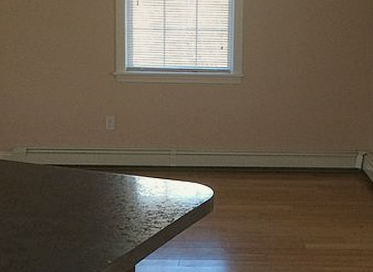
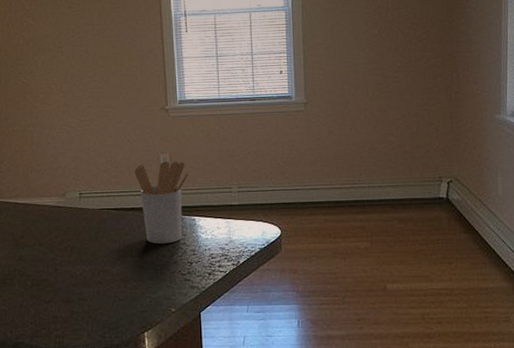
utensil holder: none [80,123,132,200] -> present [134,161,189,245]

